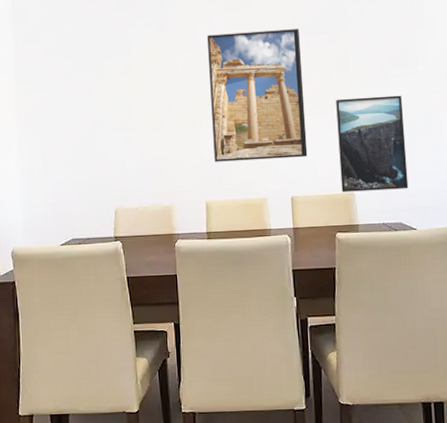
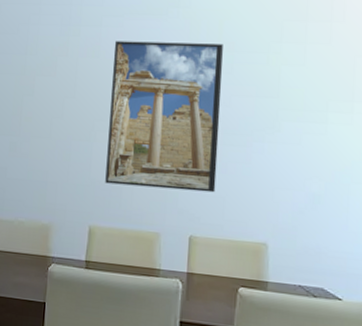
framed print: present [336,95,409,192] -> none [252,130,343,249]

